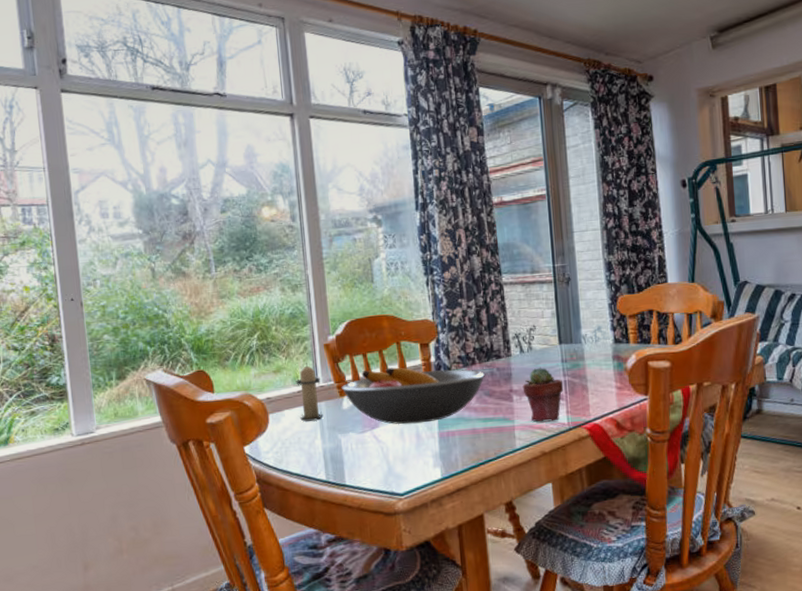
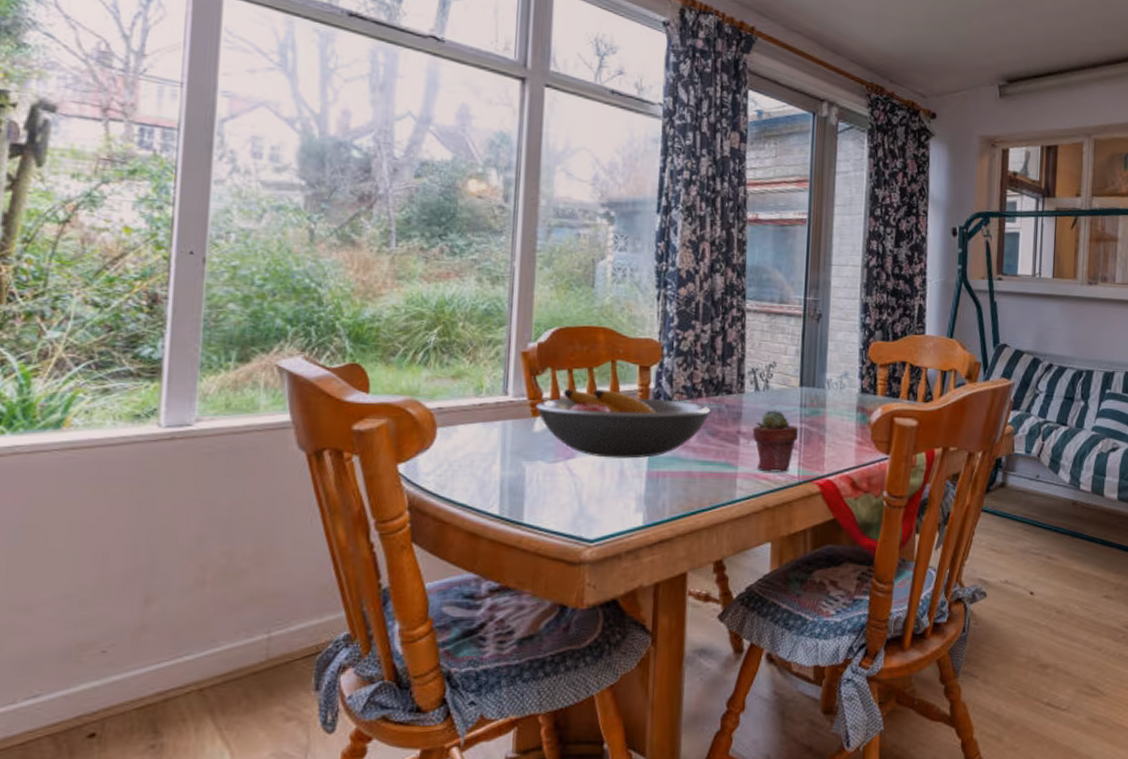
candle: present [295,362,323,422] -> none [477,370,510,442]

